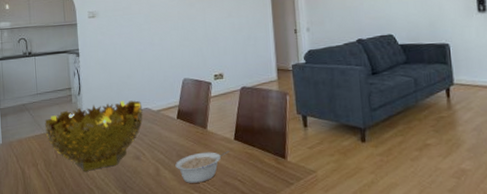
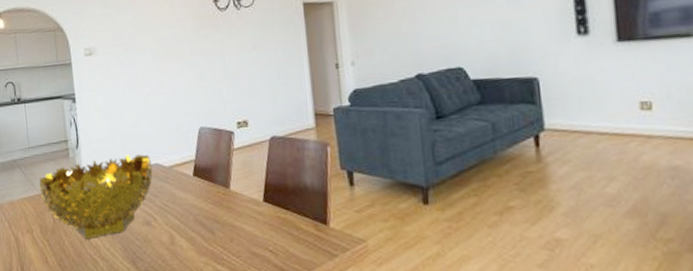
legume: present [175,151,230,183] -> none [193,215,258,254]

